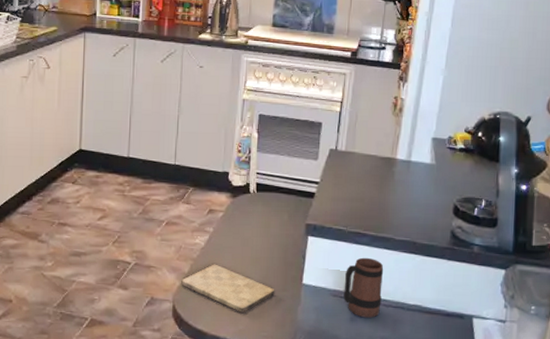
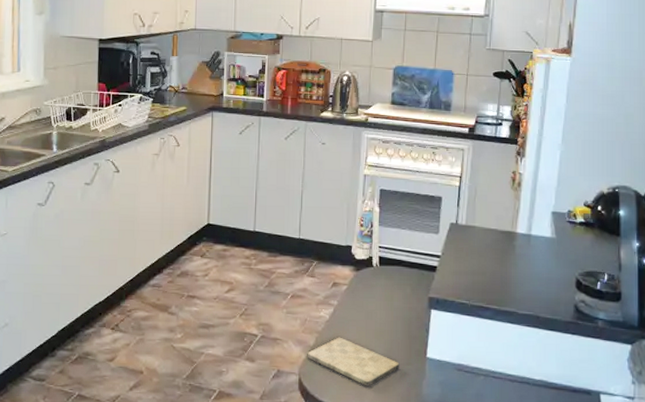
mug: present [343,257,384,318] -> none [468,331,508,393]

